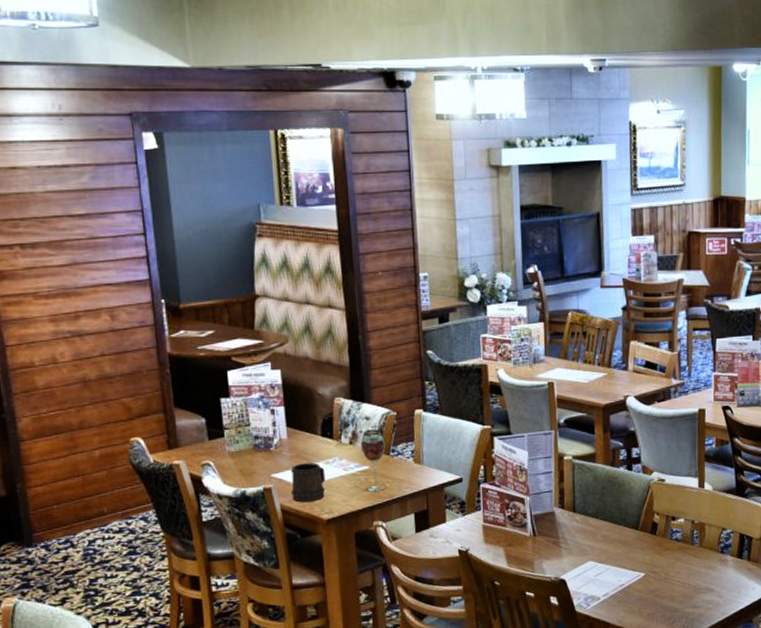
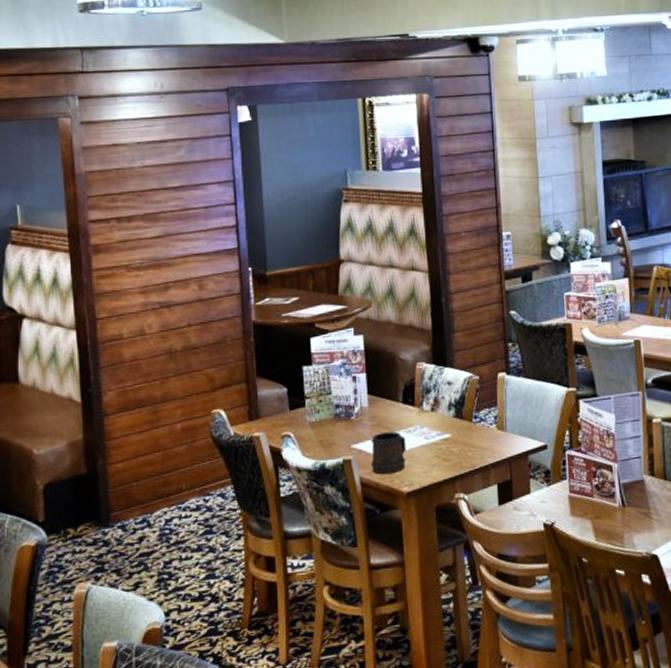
wineglass: present [360,429,386,493] -> none [442,394,468,462]

